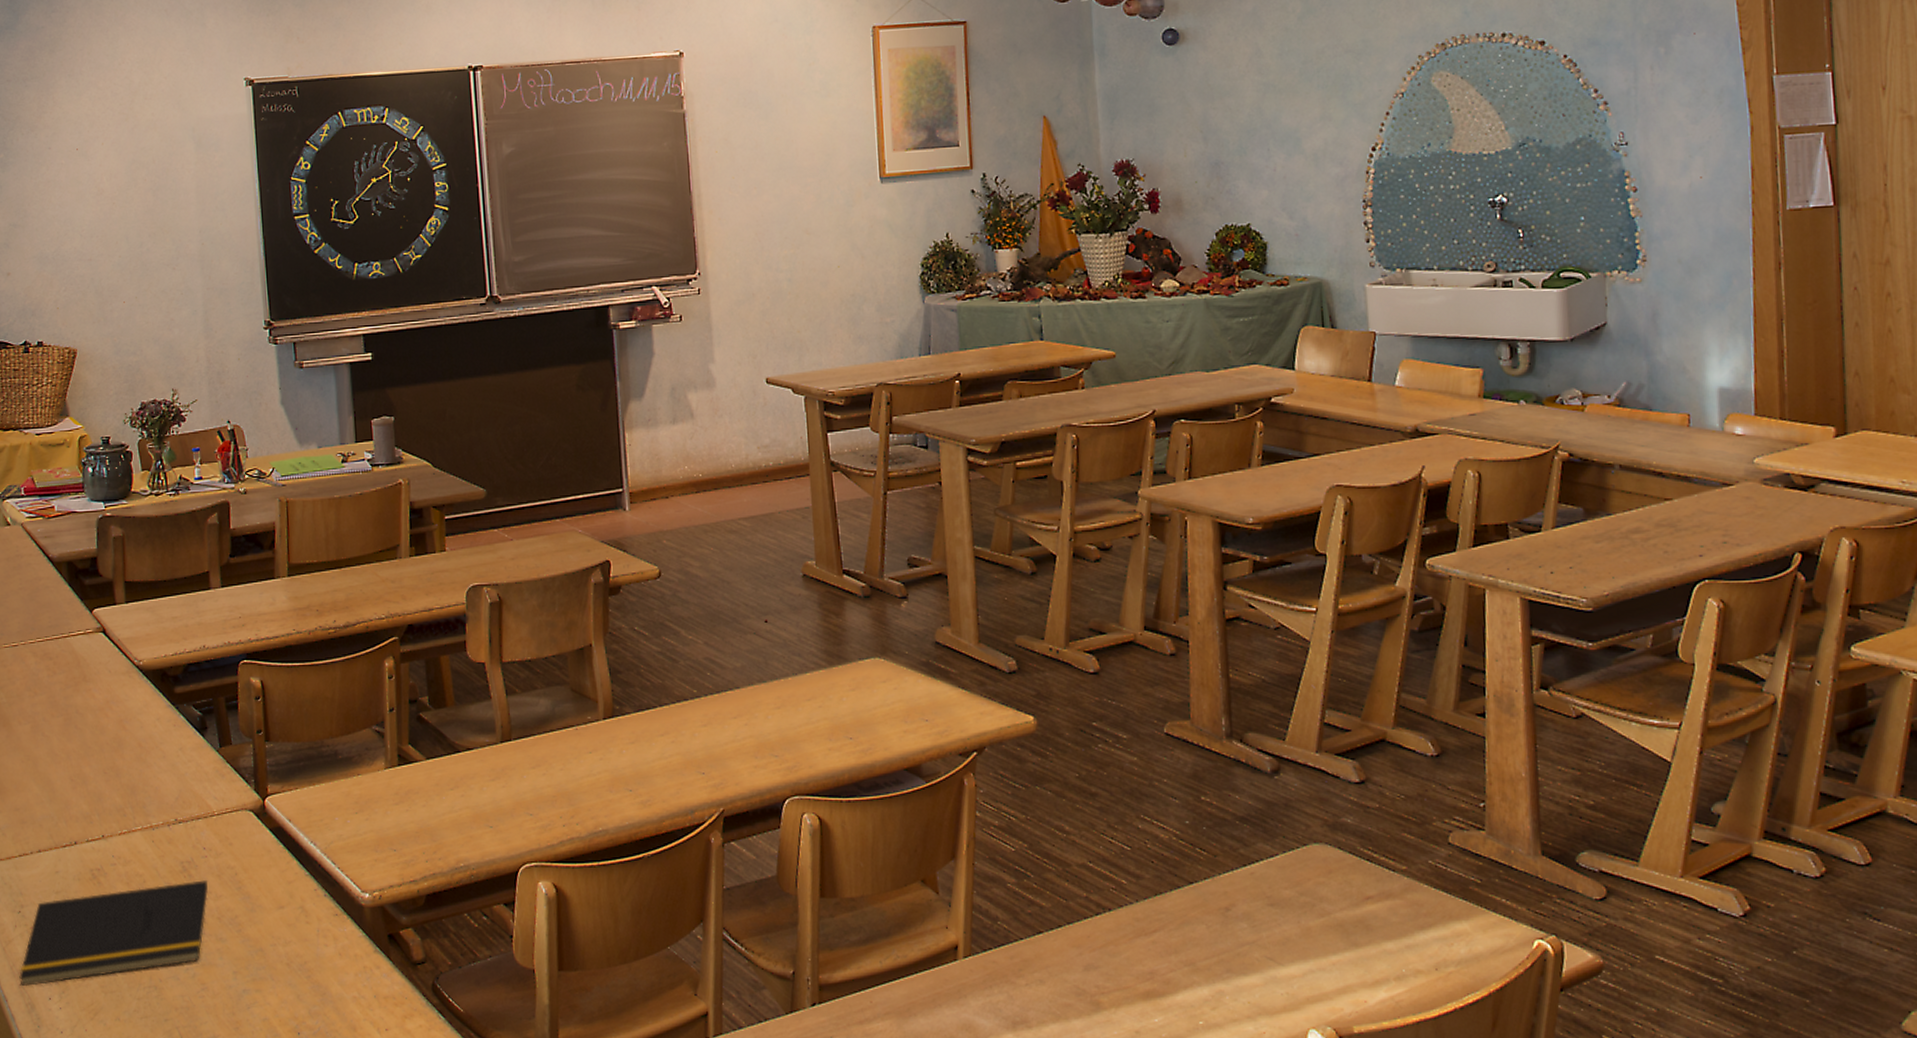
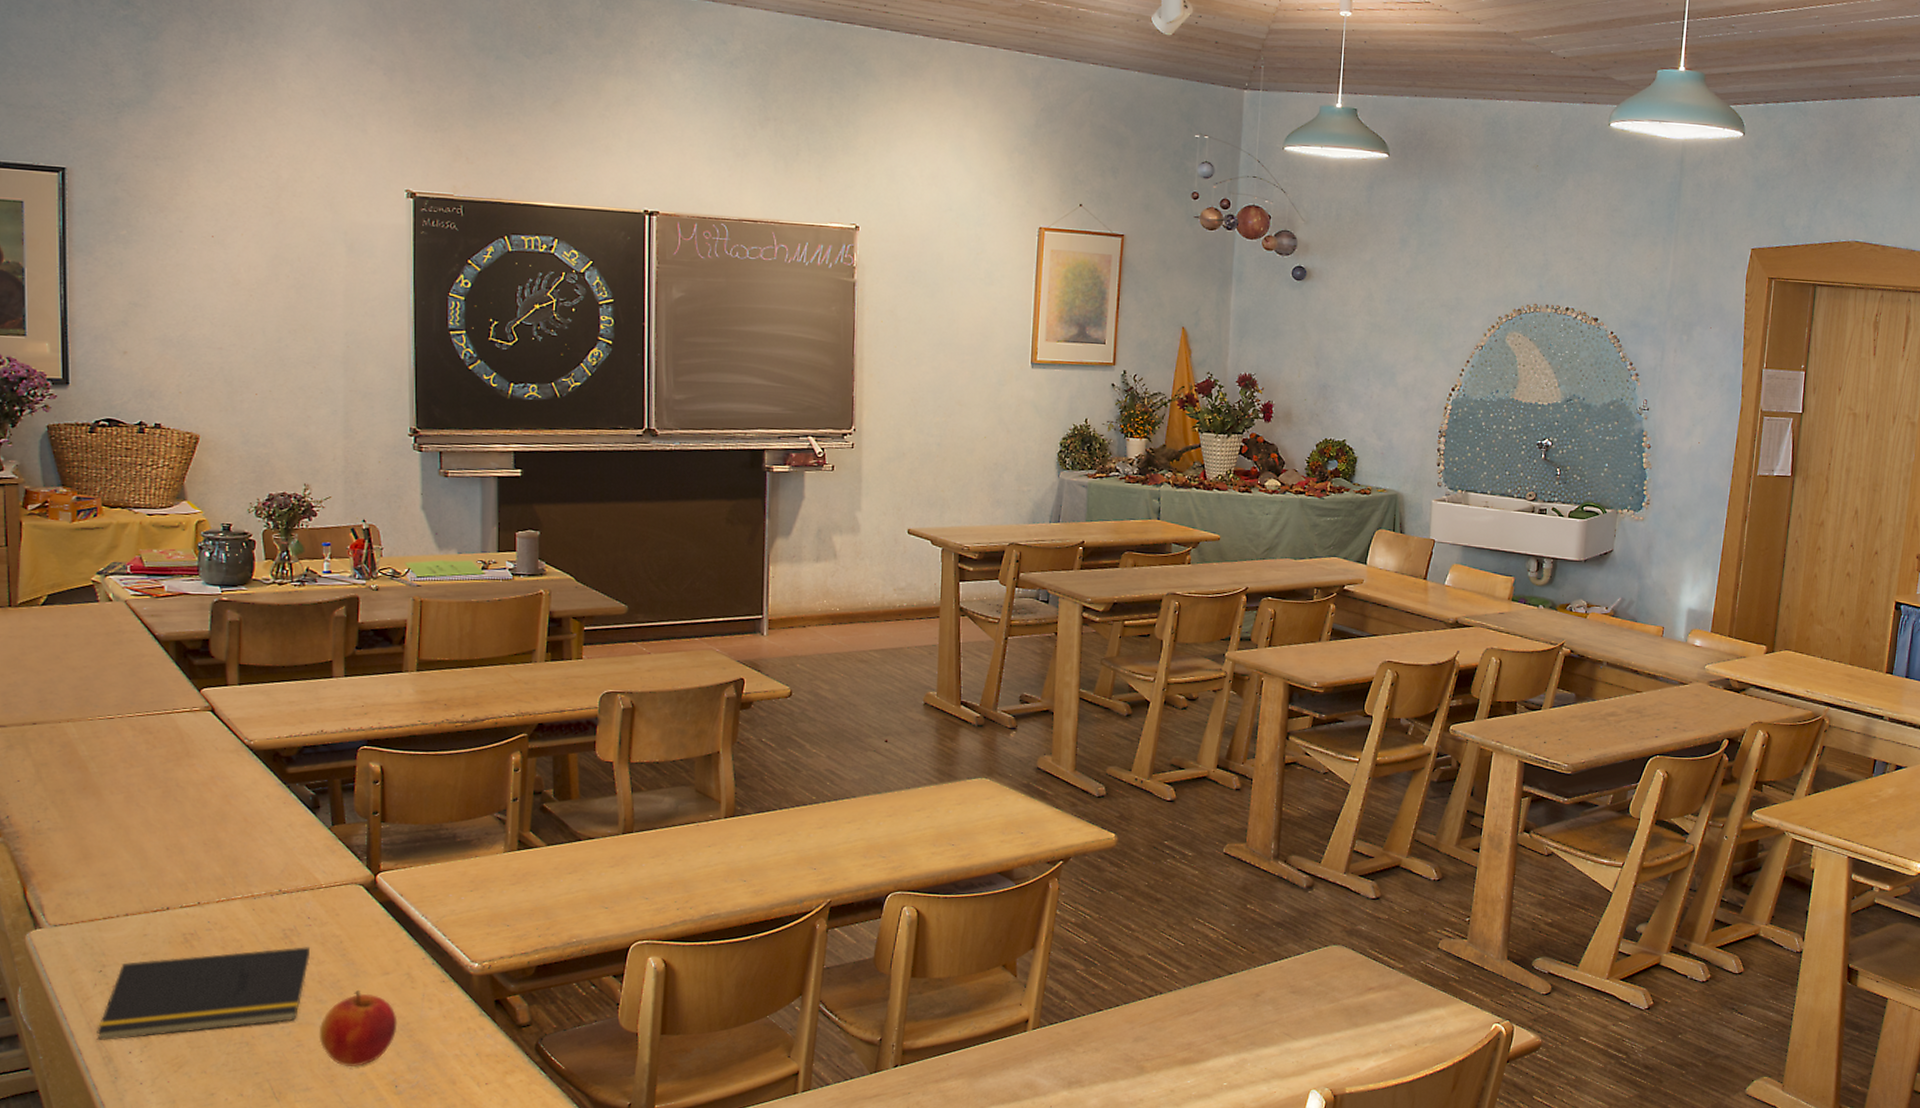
apple: none [221,927,296,1013] -> present [319,990,398,1067]

